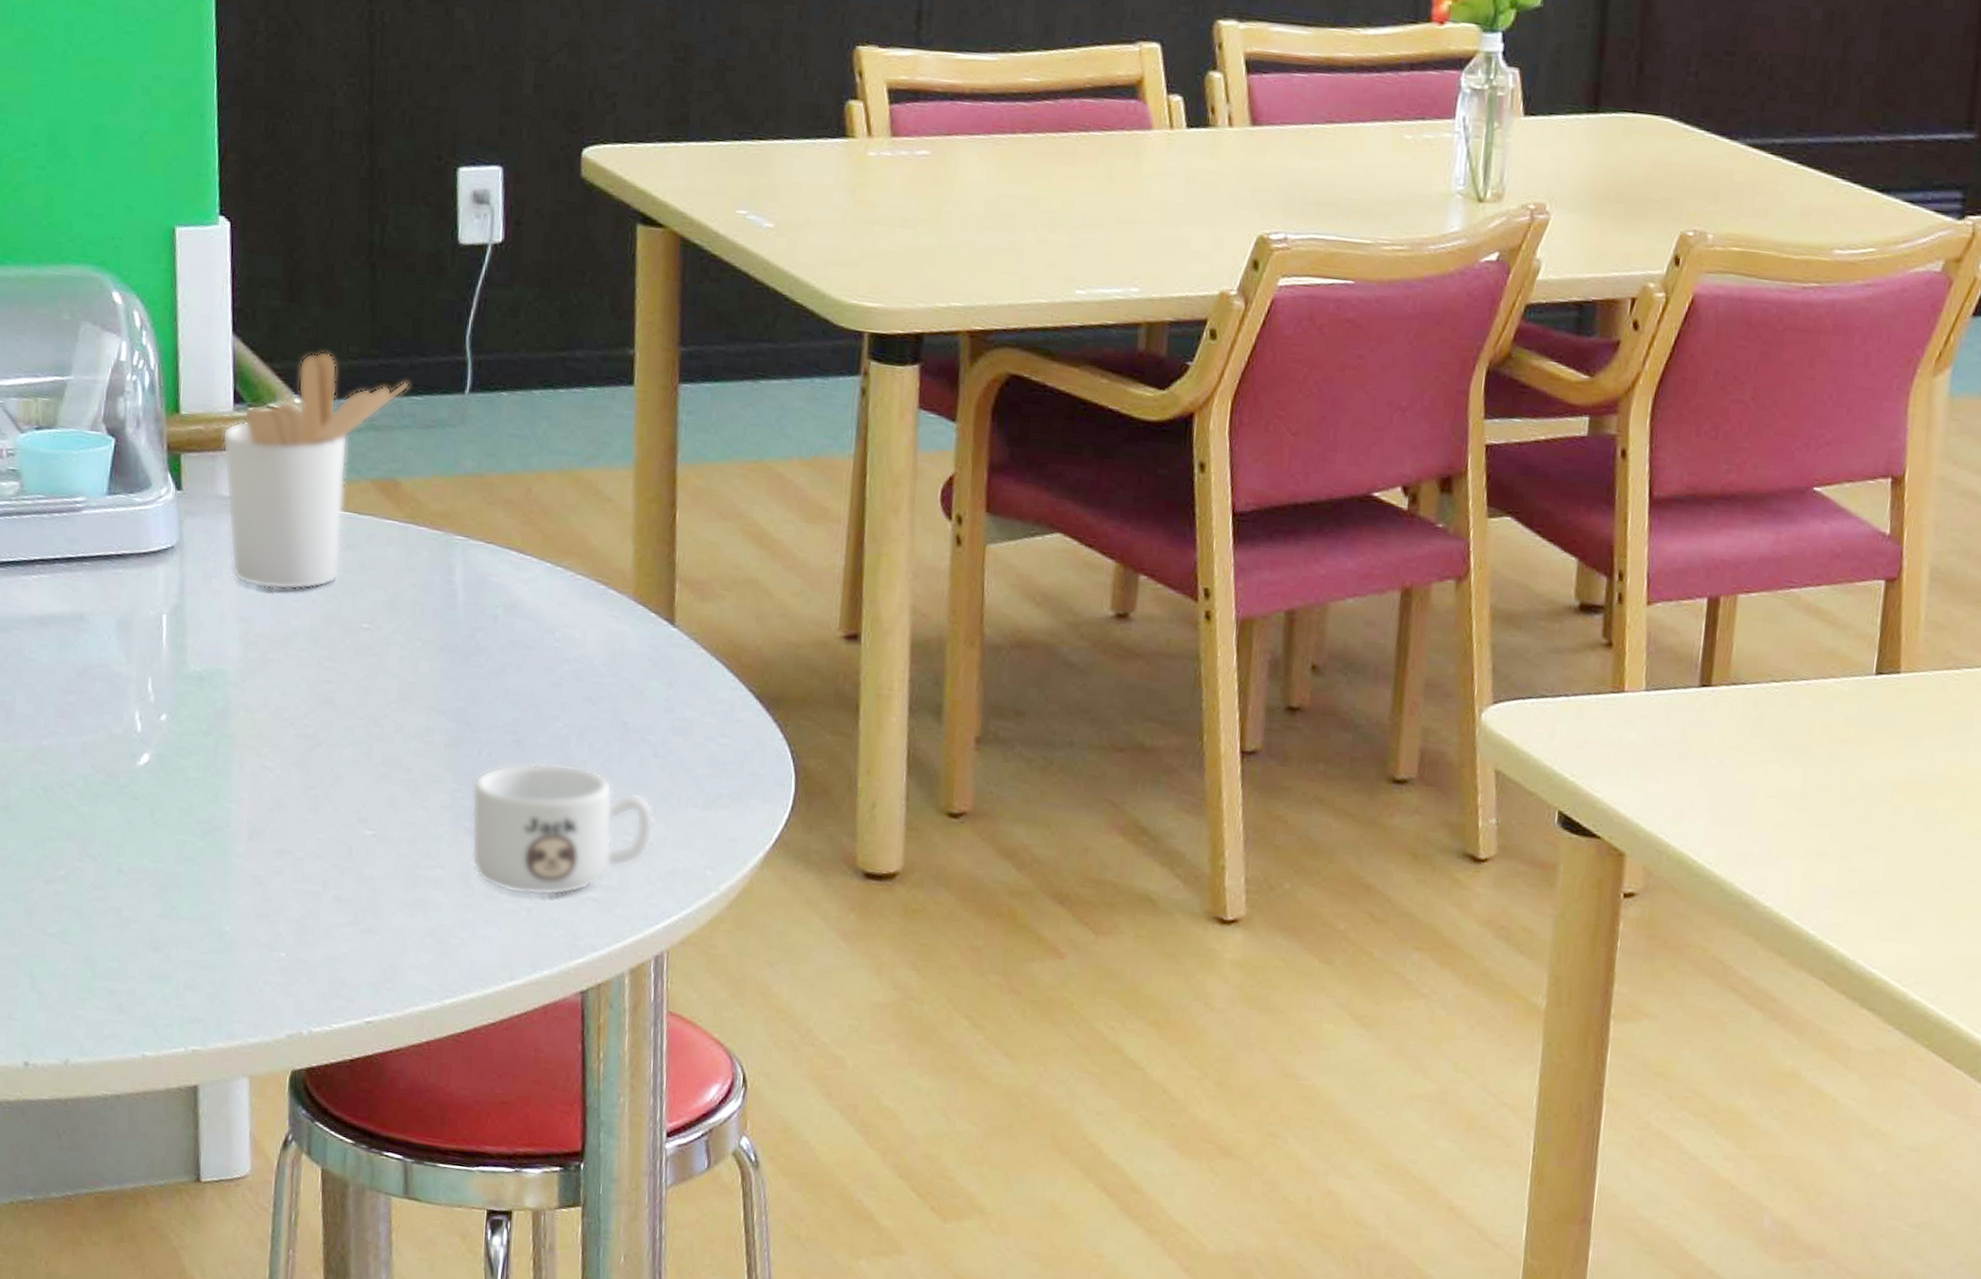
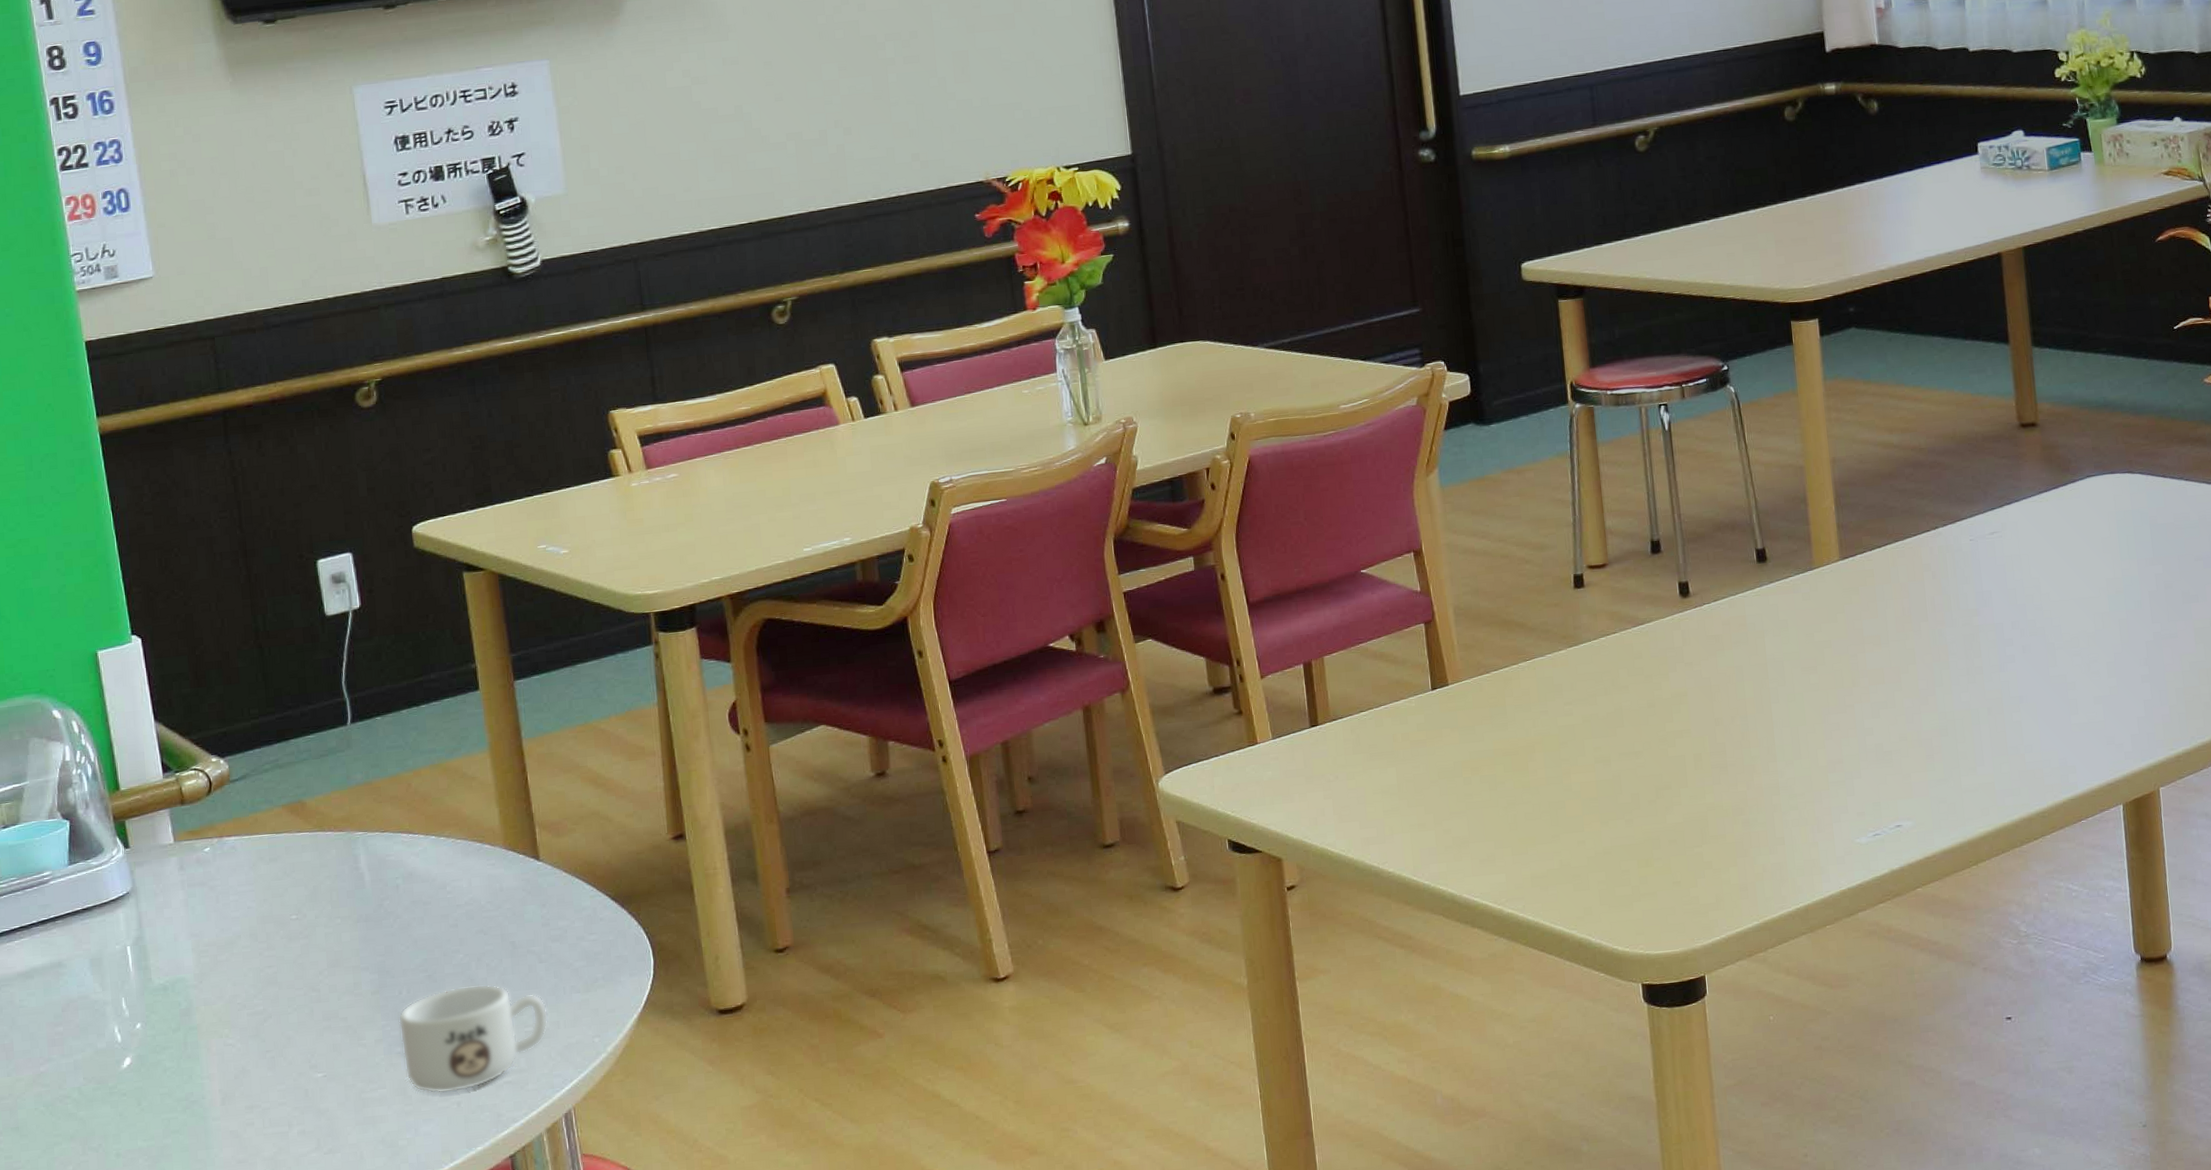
utensil holder: present [222,351,409,591] -> none [157,718,302,908]

